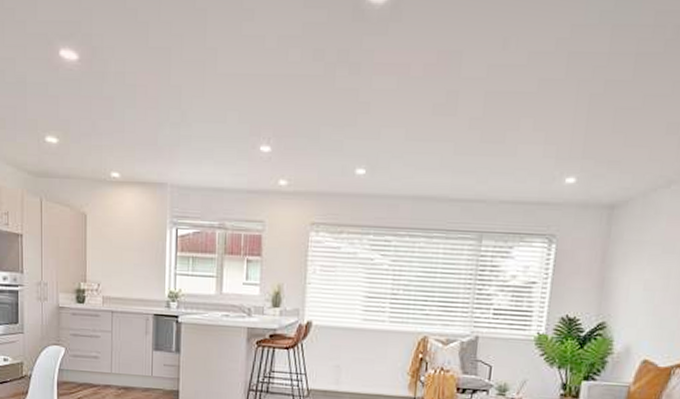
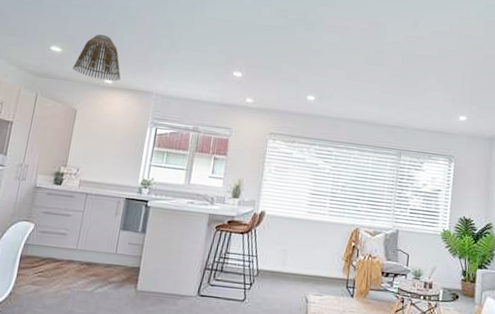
lamp shade: none [74,114,128,174] -> present [73,34,121,81]

